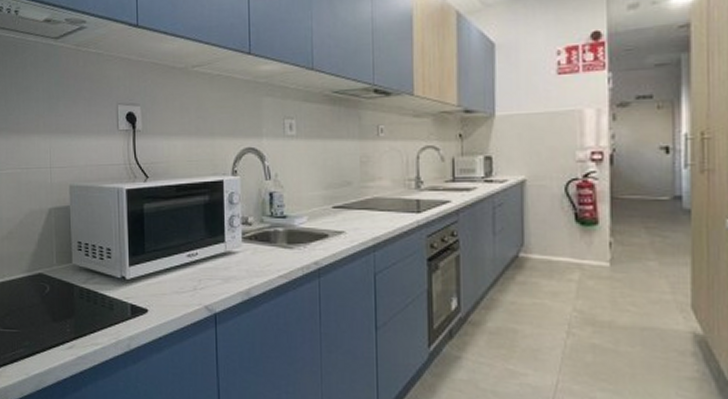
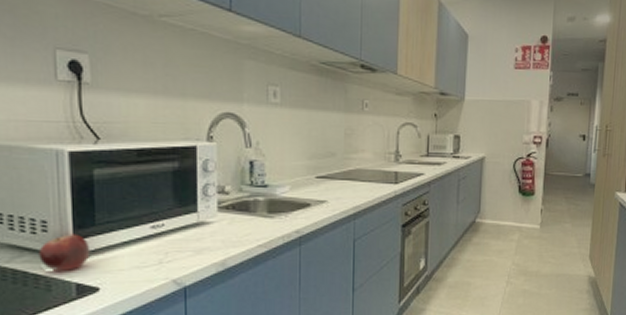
fruit: none [105,260,142,293] -> present [38,233,91,271]

